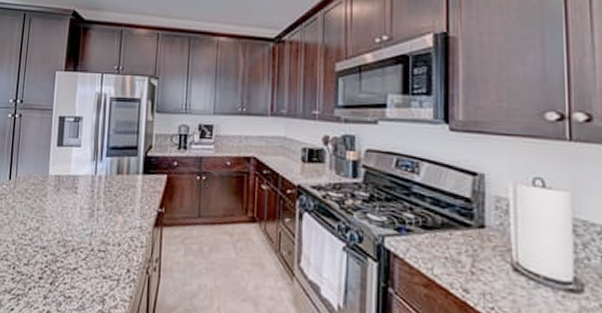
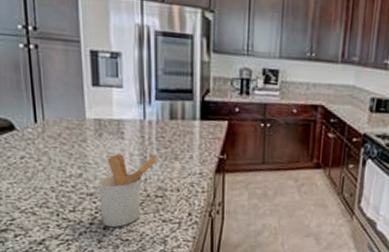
utensil holder: none [50,207,104,283] -> present [98,154,159,228]

